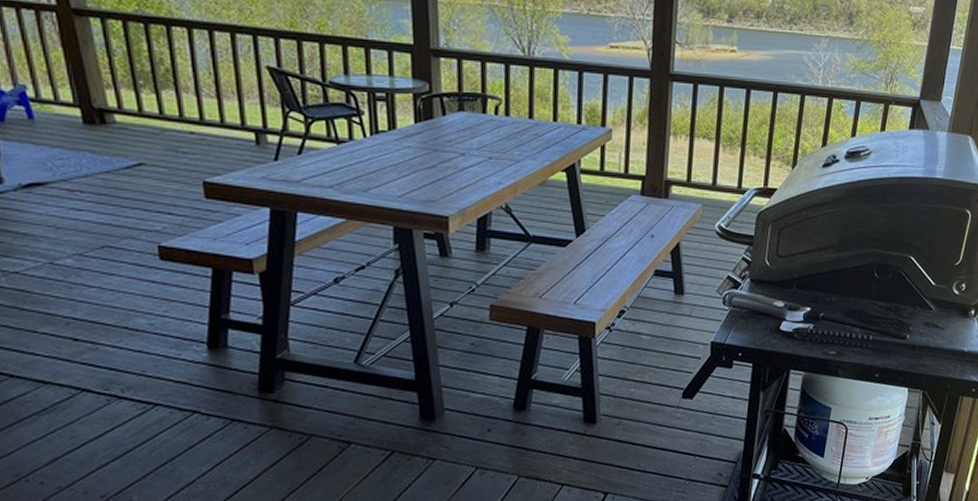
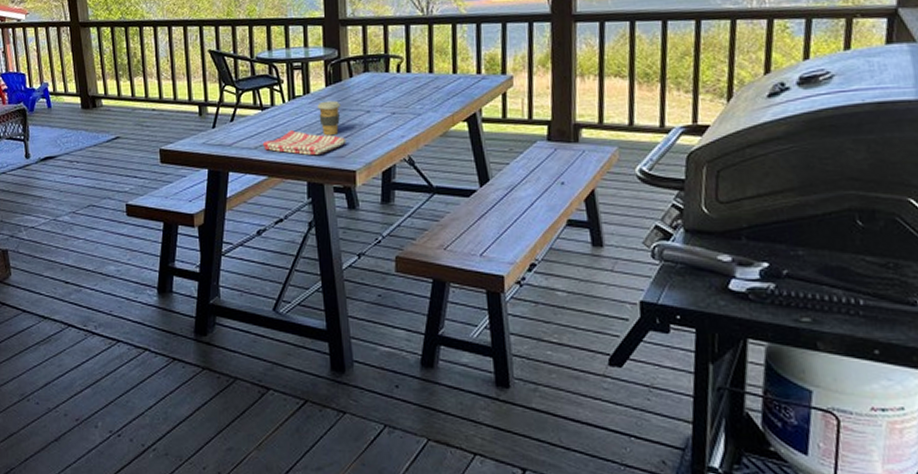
dish towel: none [339,168,438,199] -> present [262,129,347,156]
coffee cup: none [405,139,432,178] -> present [317,100,341,136]

